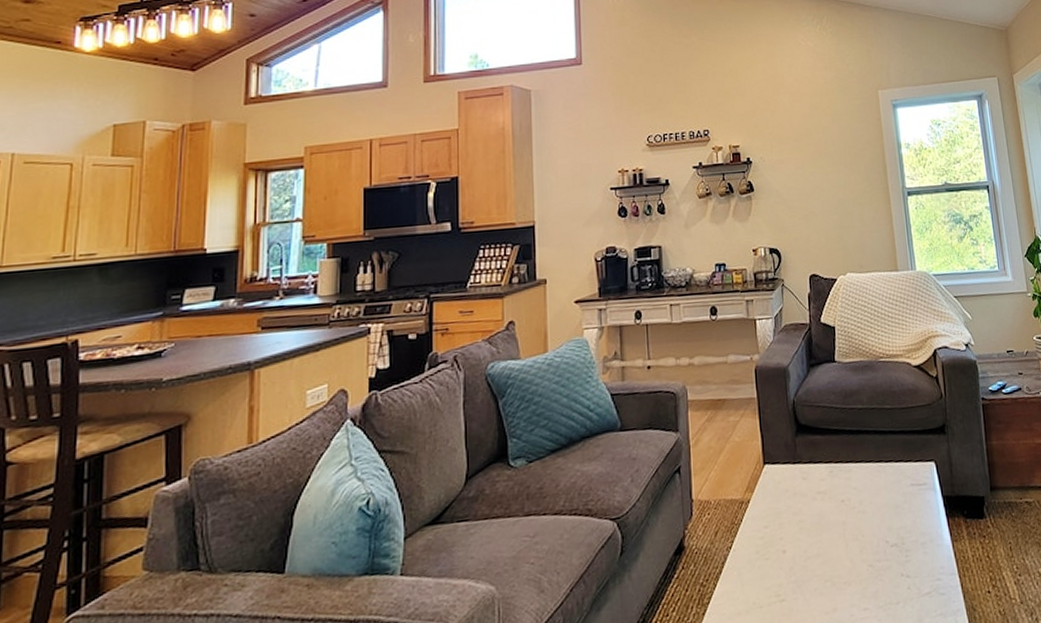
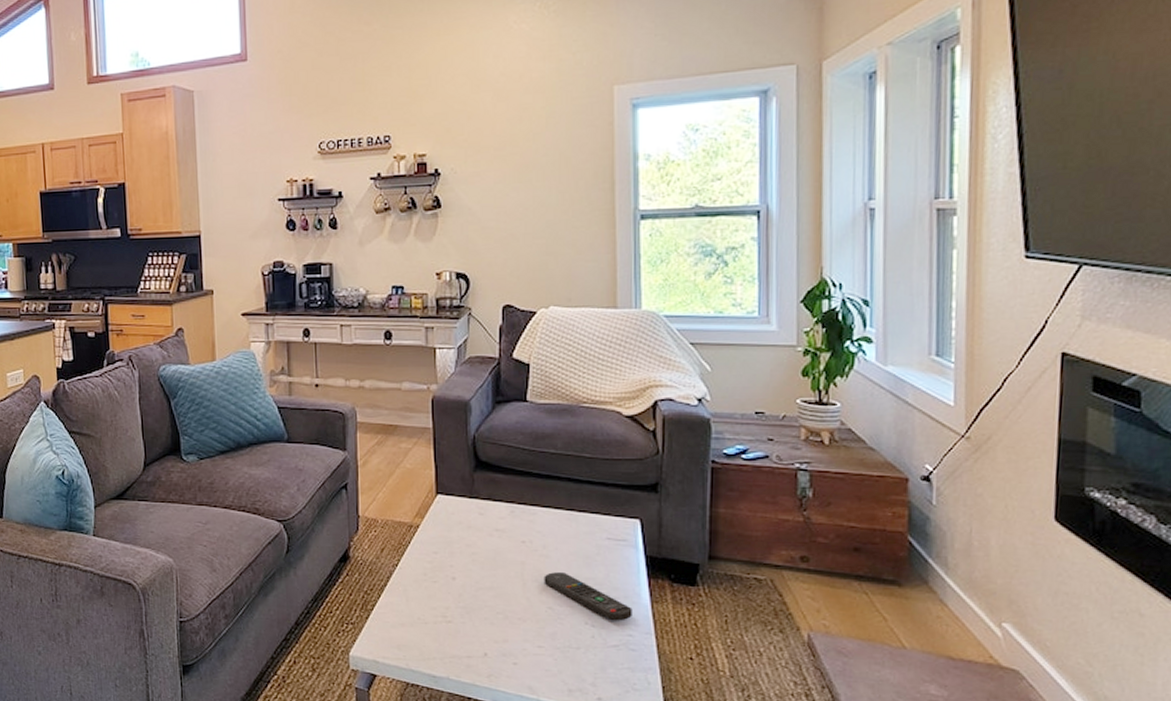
remote control: none [862,526,939,568] -> present [544,572,632,621]

